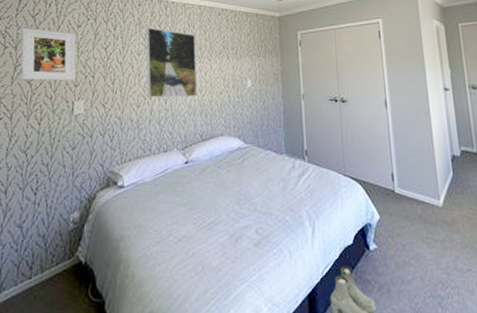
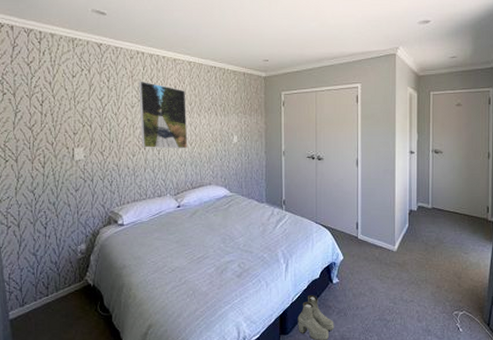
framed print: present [21,27,76,81] -> none [18,74,75,129]

